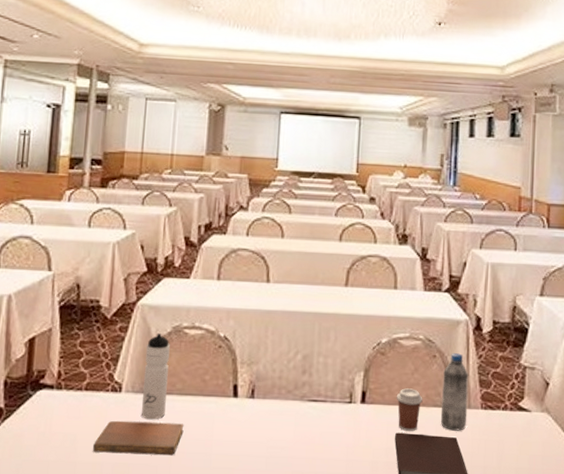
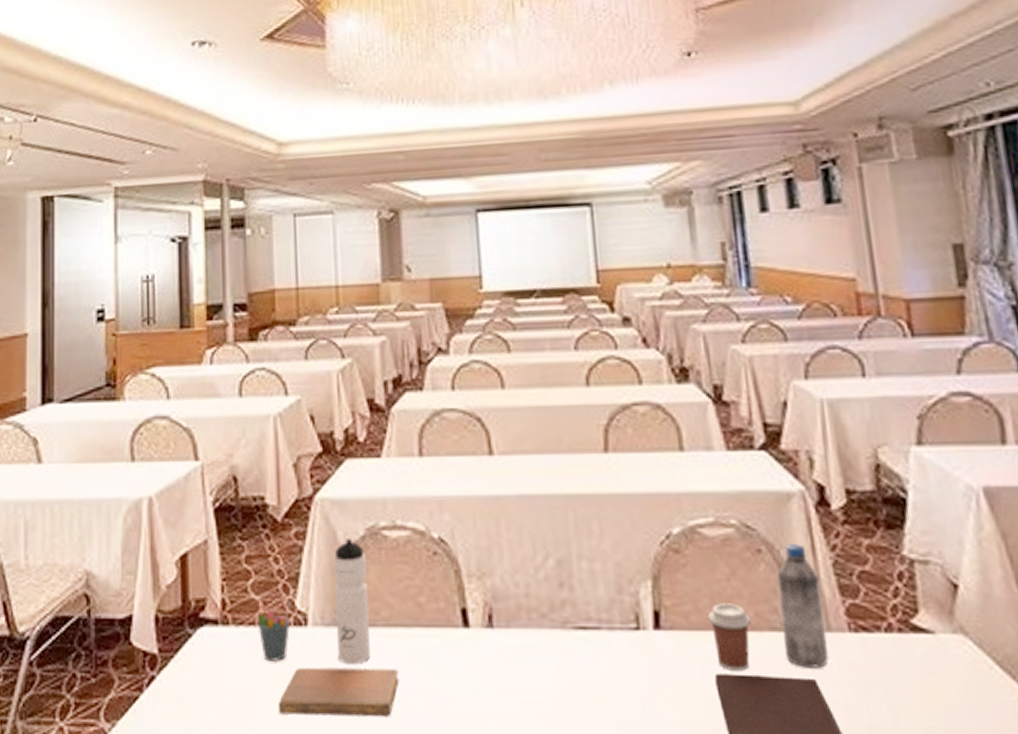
pen holder: none [83,375,110,416] -> present [257,601,290,661]

